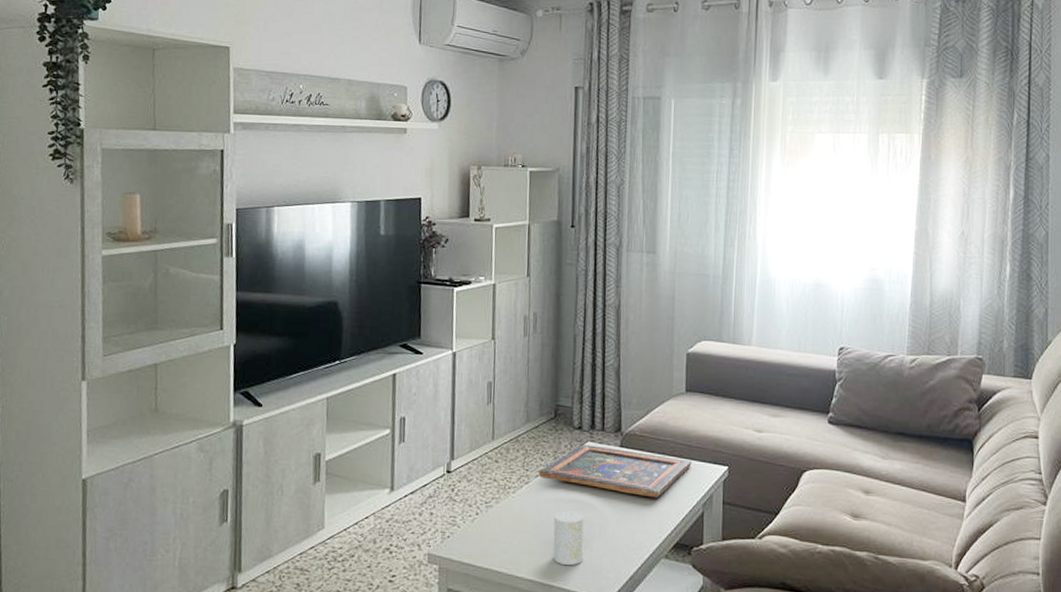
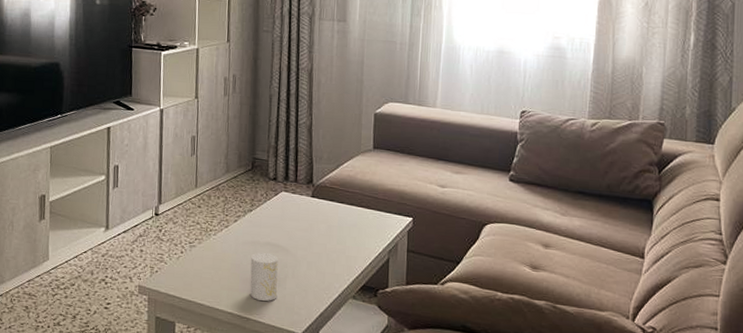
painted panel: present [538,445,692,498] -> none [237,194,378,244]

